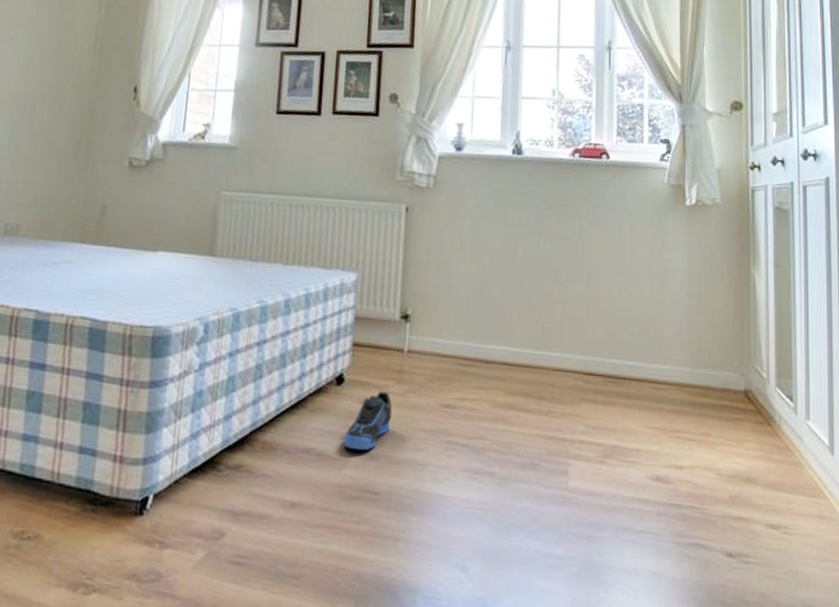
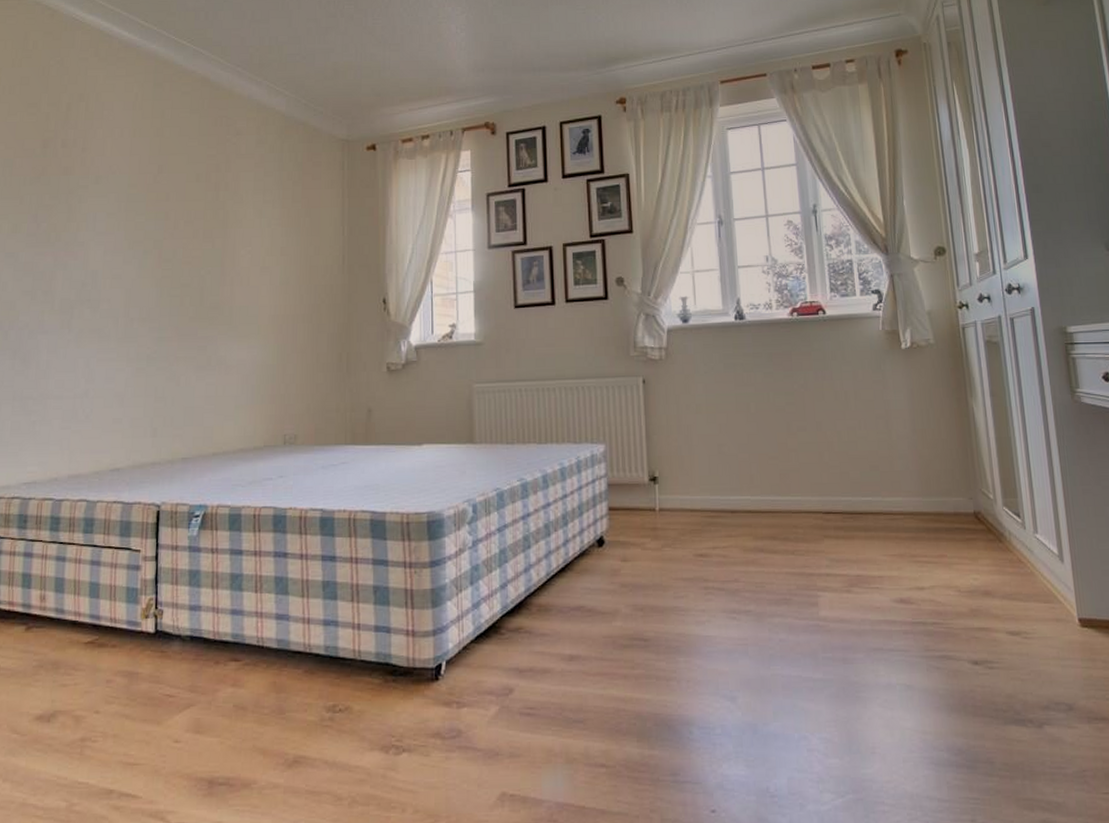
sneaker: present [343,391,393,450] -> none [610,548,652,603]

